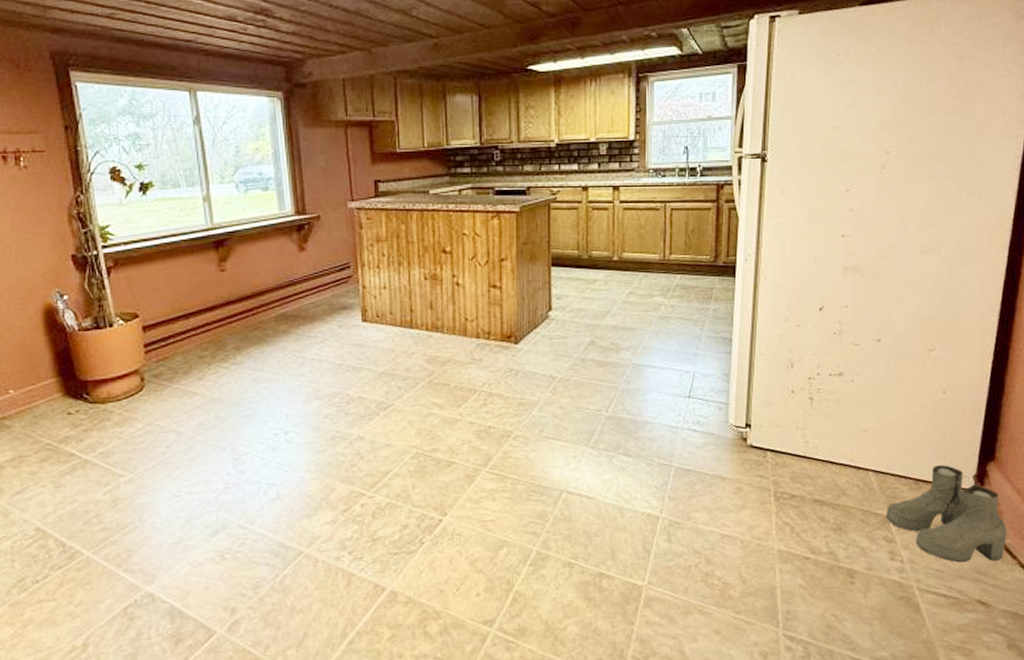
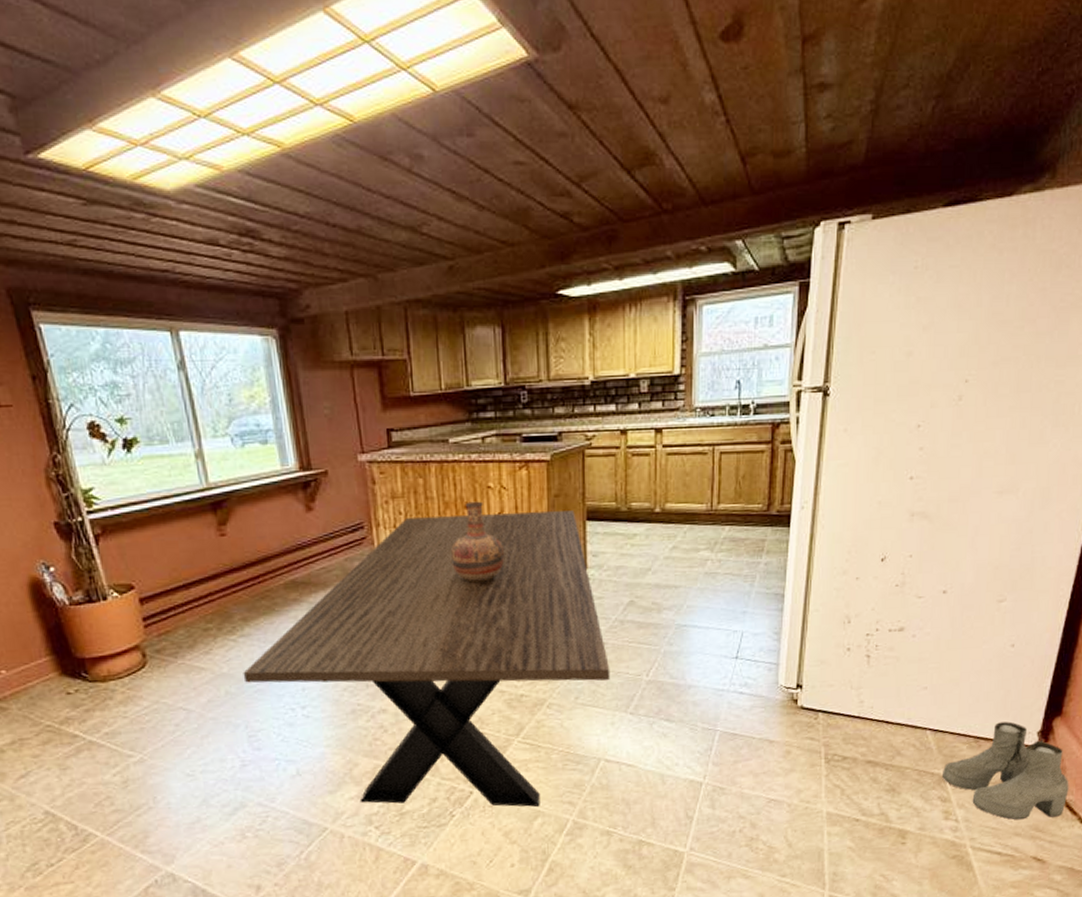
dining table: none [232,257,573,536] -> present [243,510,611,807]
vase: none [428,246,477,319] -> present [451,501,505,581]

